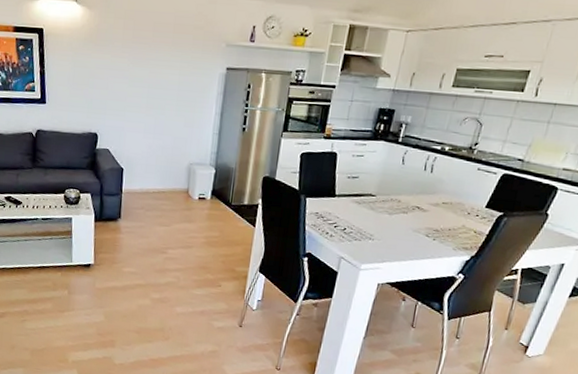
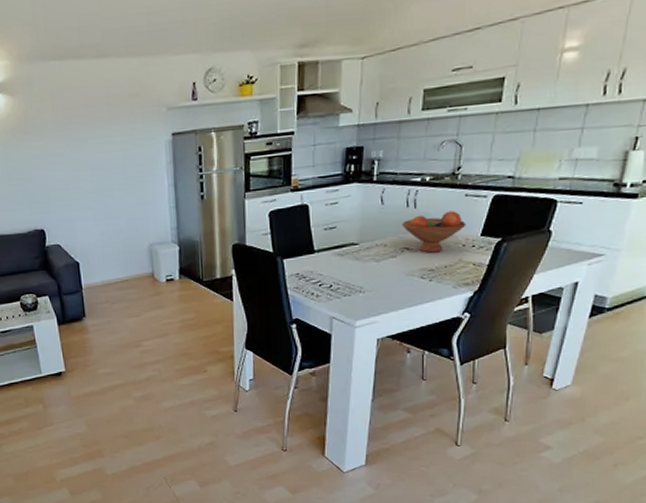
fruit bowl: none [417,179,475,216] -> present [402,211,466,253]

